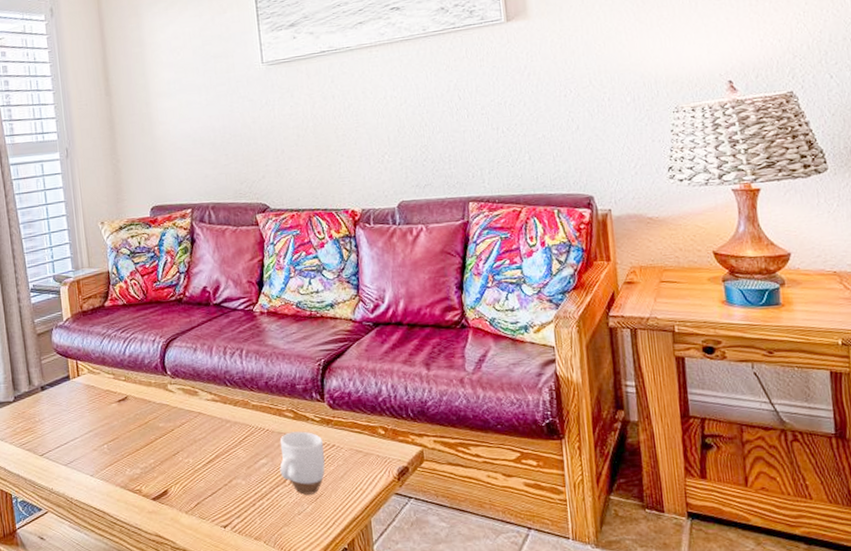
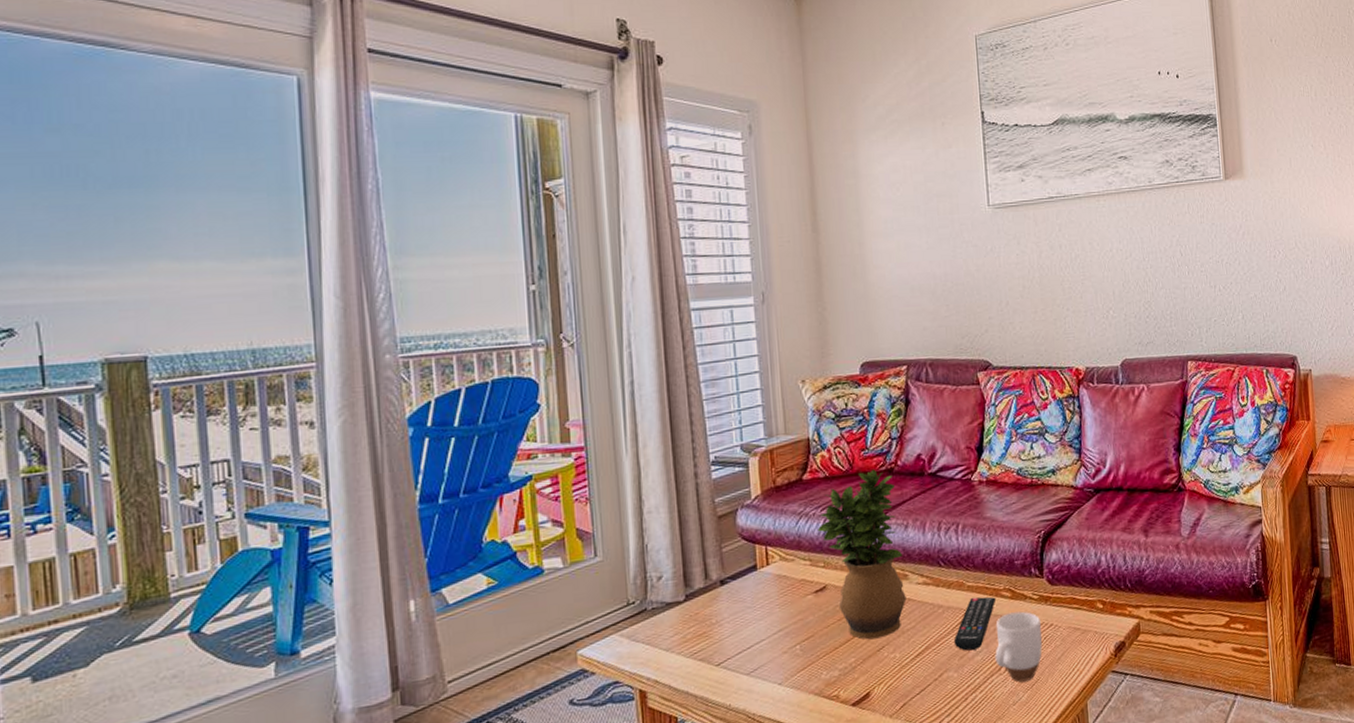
potted plant: none [118,299,197,445] -> present [817,469,907,639]
remote control: none [241,415,280,462] -> present [953,596,996,651]

